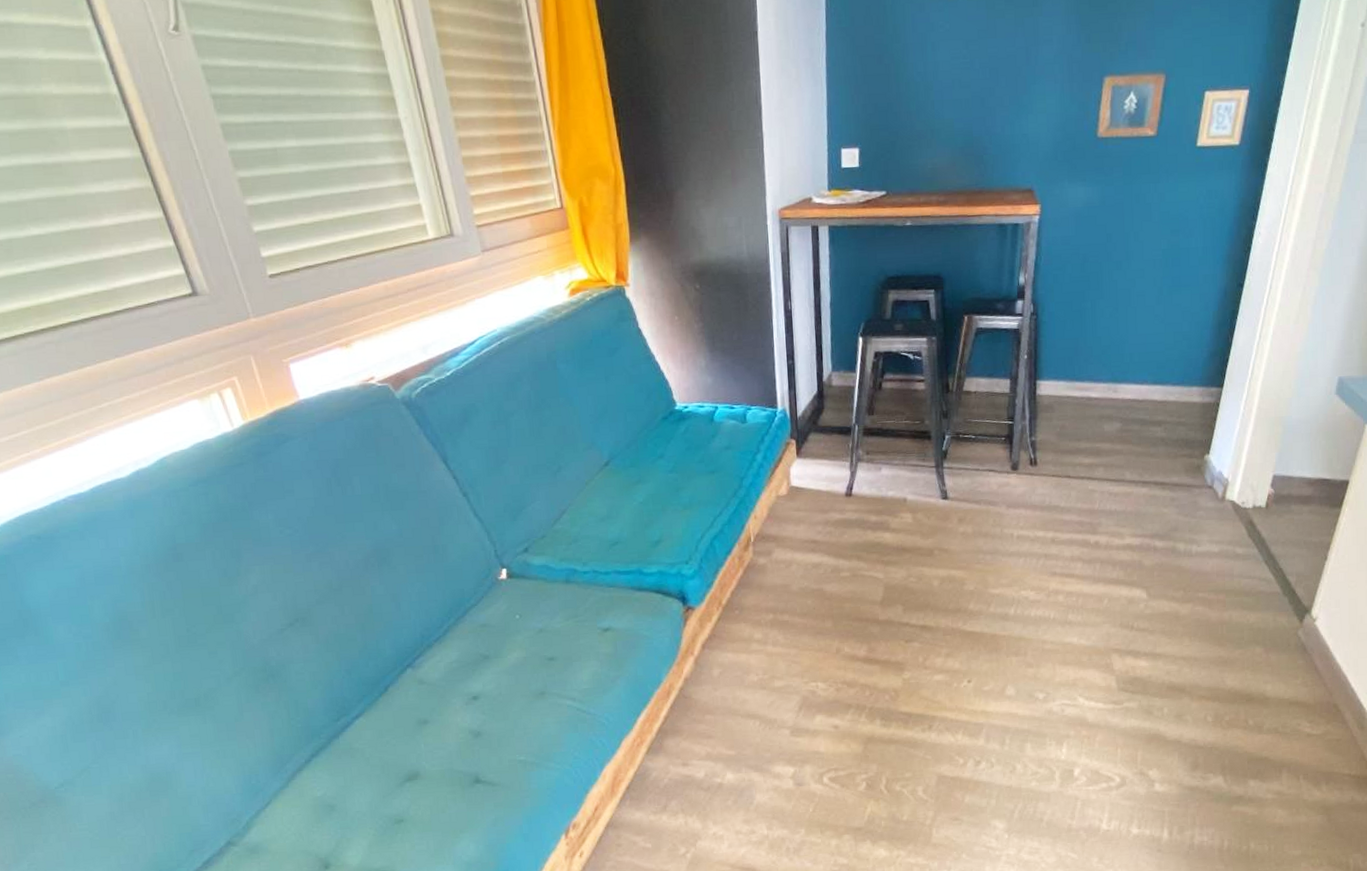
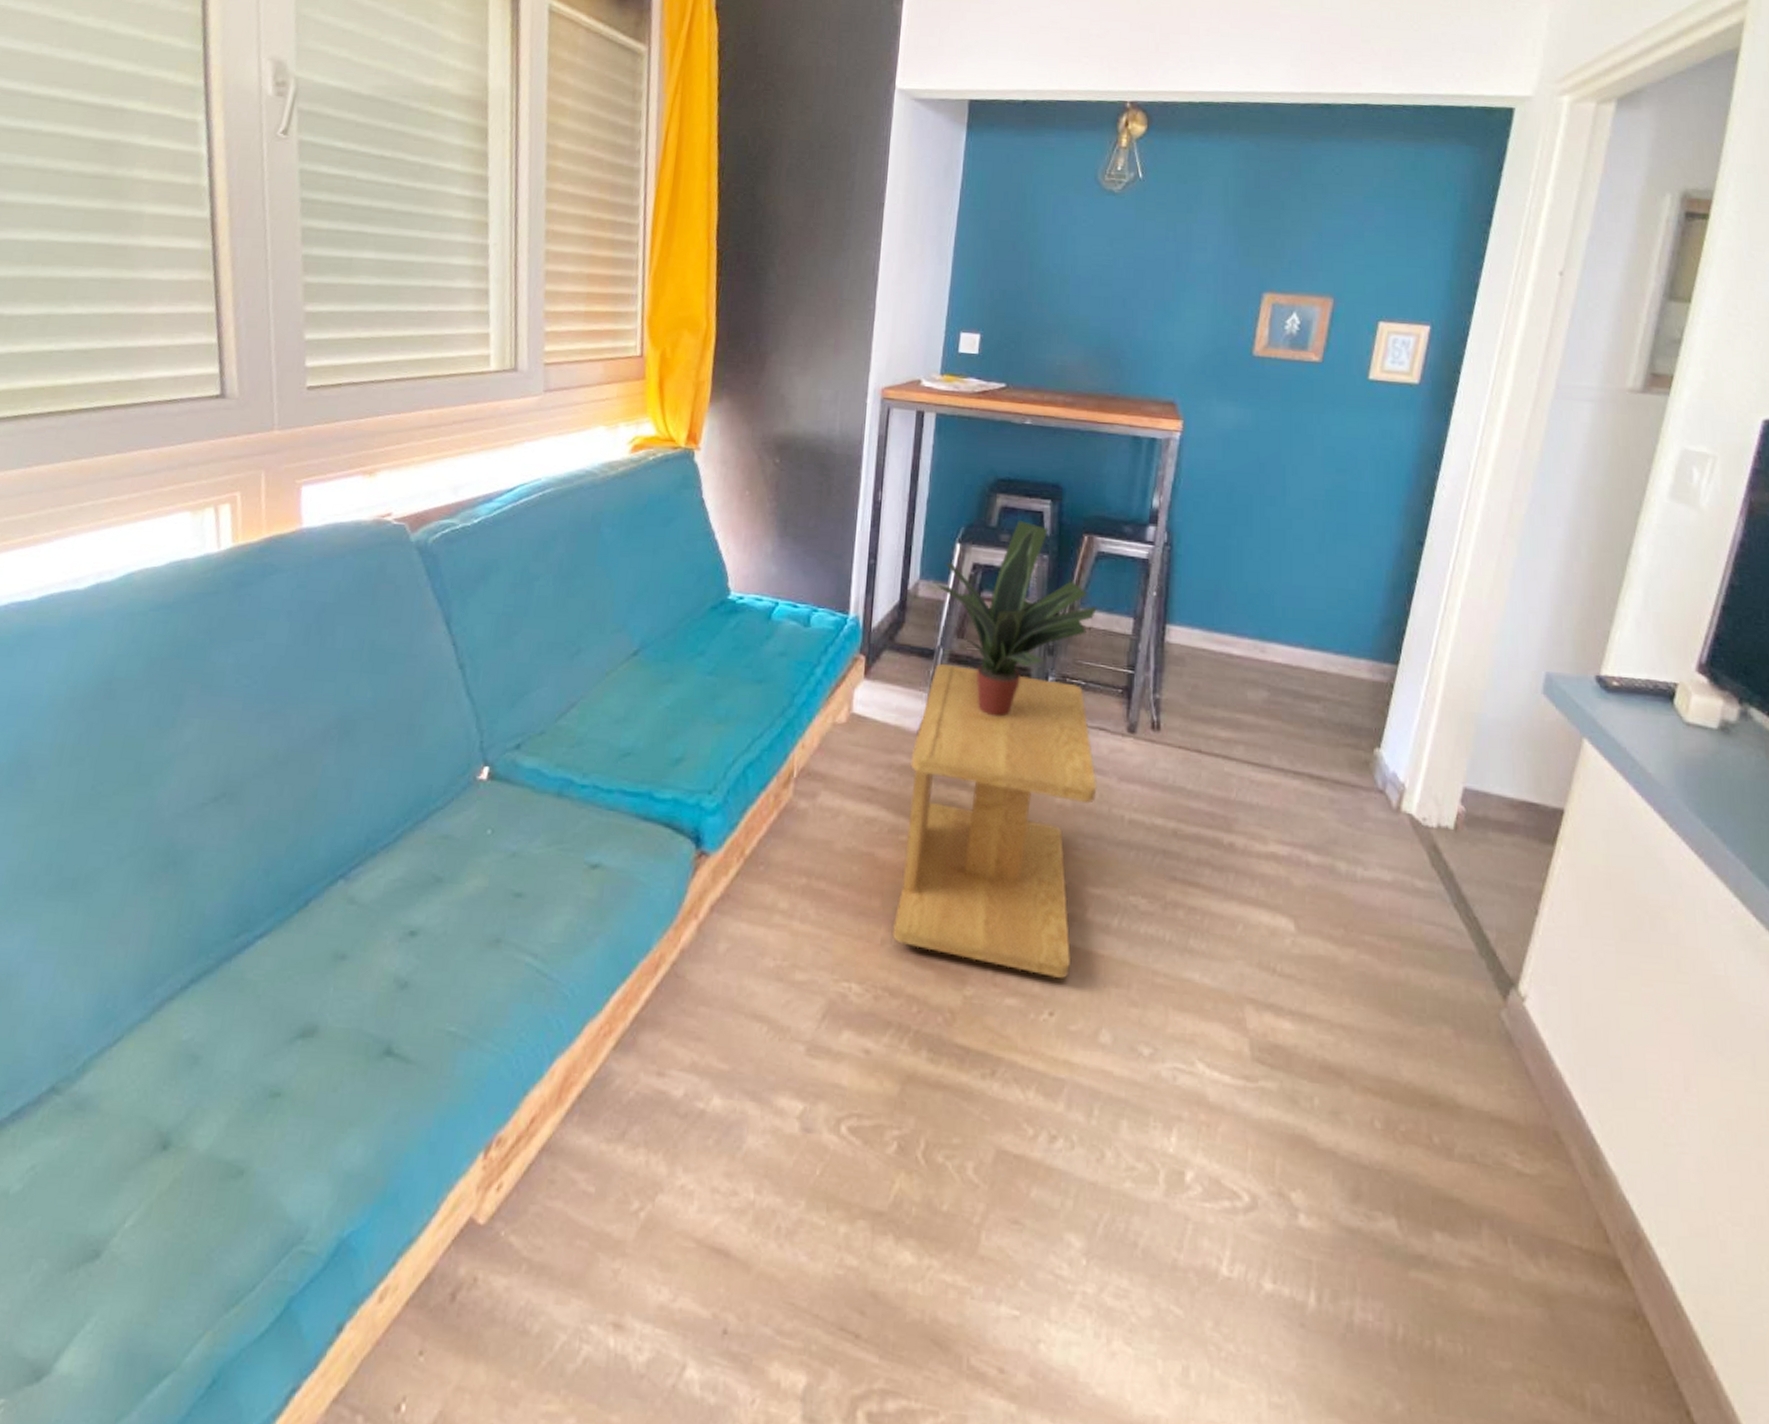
side table: none [842,436,991,656] -> present [893,663,1097,978]
potted plant: none [845,310,980,473] -> present [935,521,1097,717]

